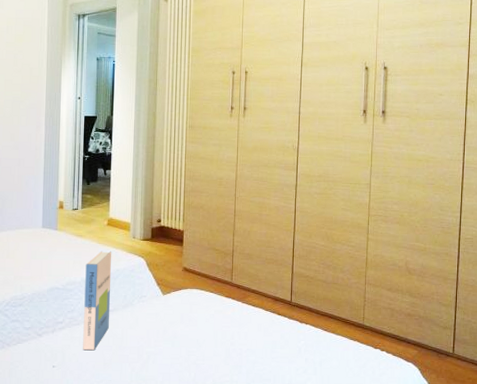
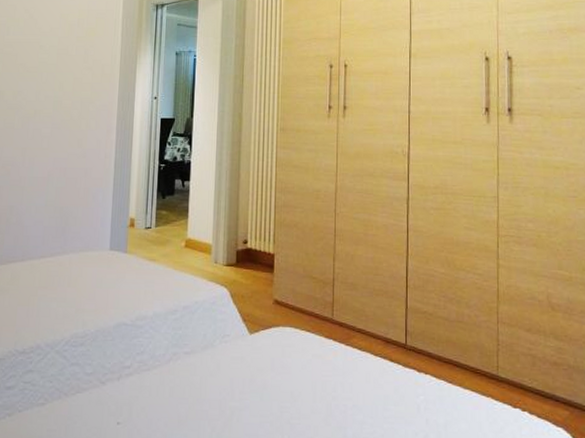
book: present [83,251,112,351] -> none [153,278,190,404]

